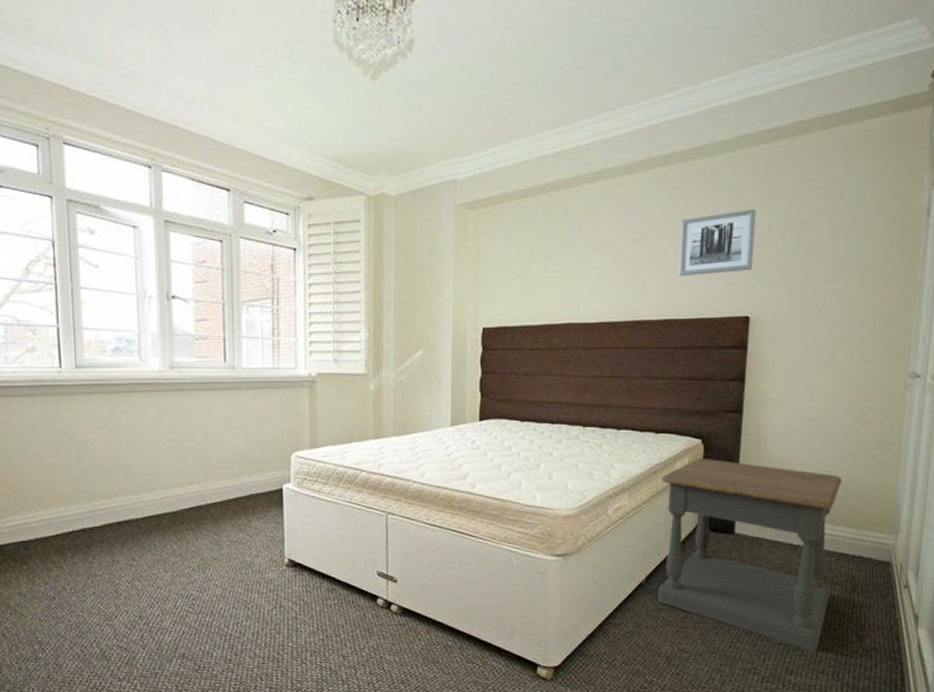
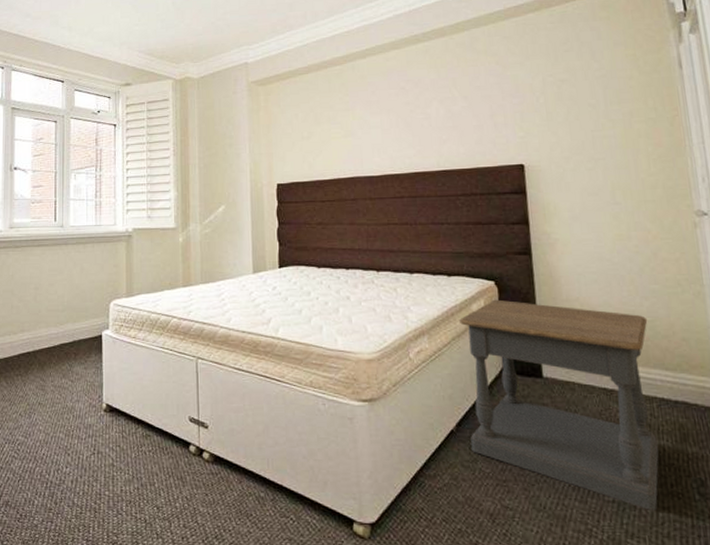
wall art: present [679,208,756,277] -> none [447,71,520,132]

